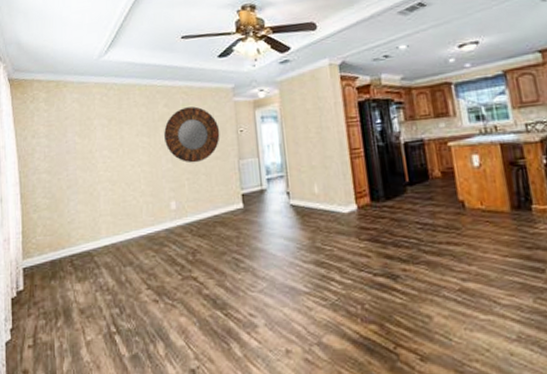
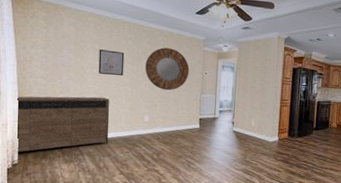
sideboard: none [18,185,129,275] -> present [16,96,110,153]
wall art: none [108,123,140,156] -> present [98,49,125,76]

